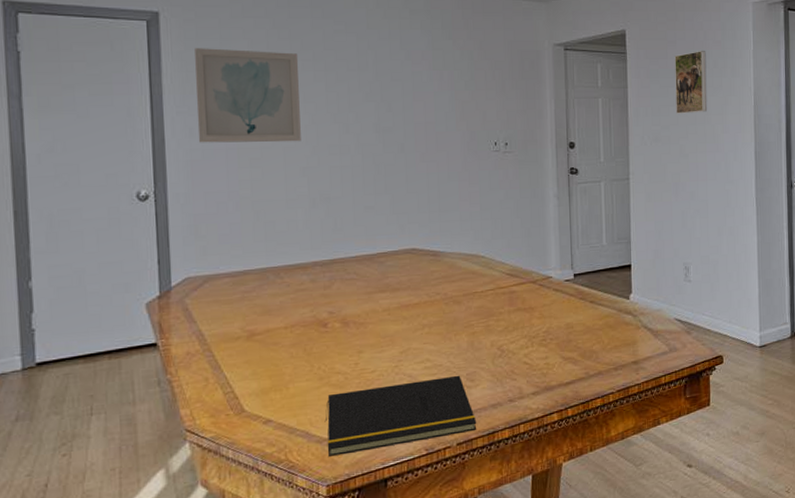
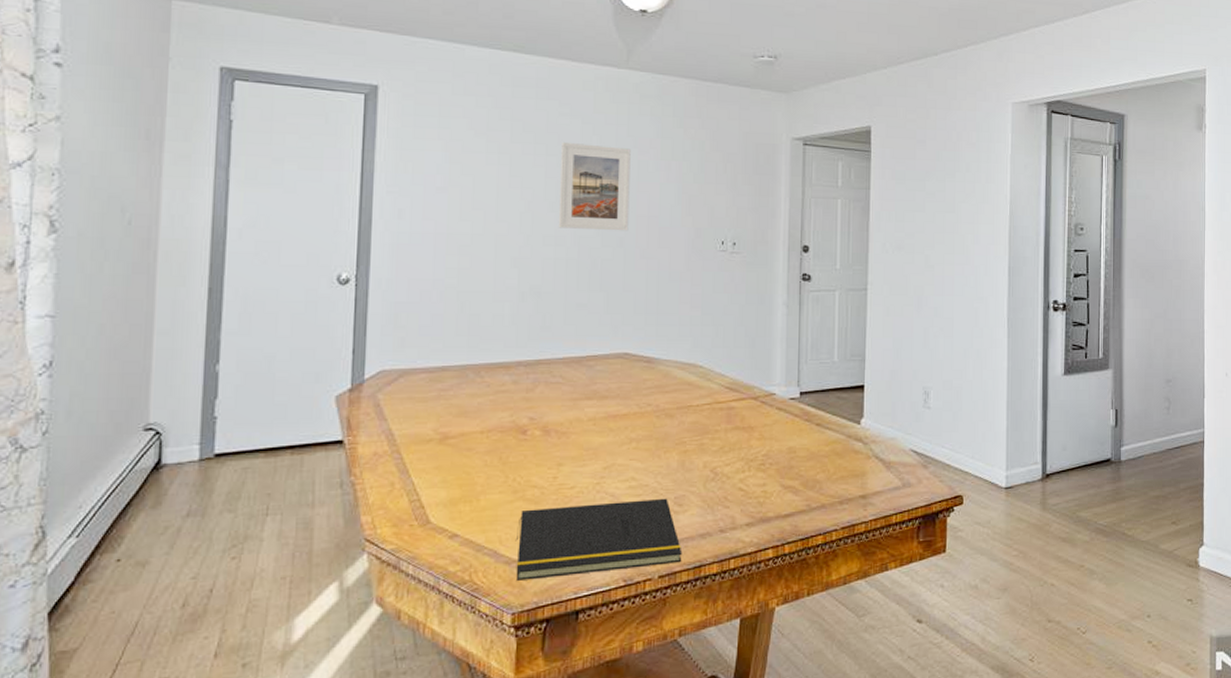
wall art: present [195,48,301,143] -> none [406,125,519,230]
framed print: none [339,57,408,138] -> present [558,141,631,231]
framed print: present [674,50,708,114] -> none [923,151,958,221]

